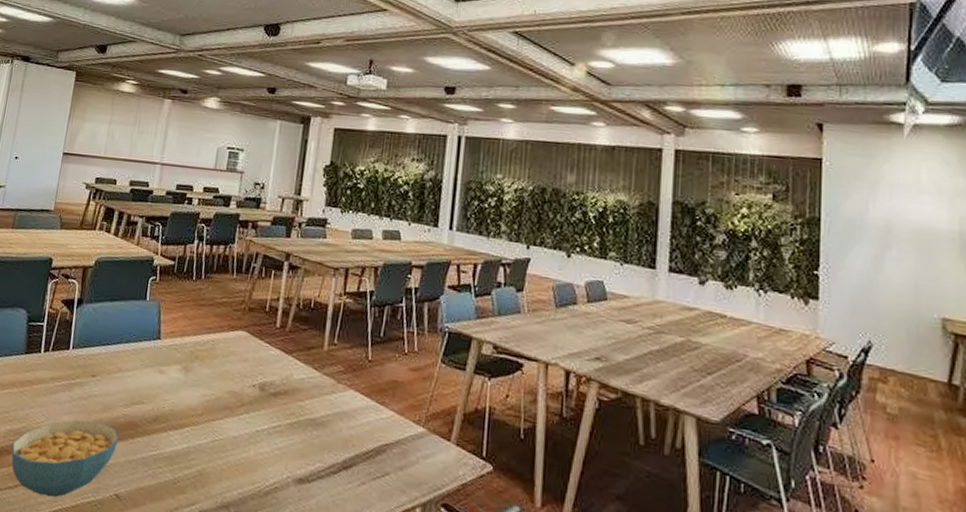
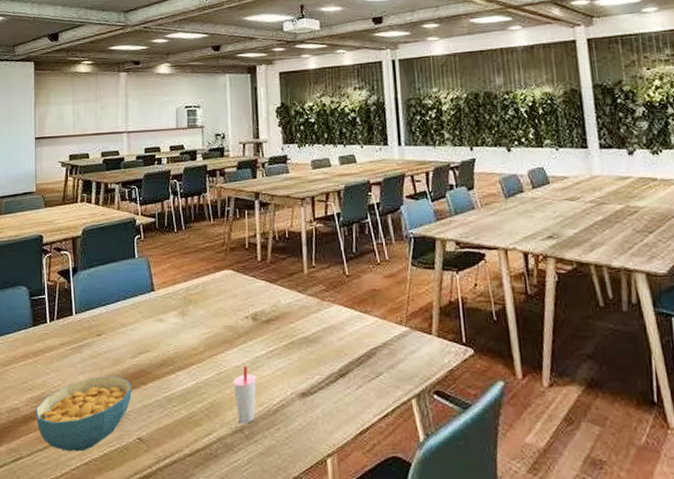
cup: none [225,437,253,501] -> present [232,365,257,424]

